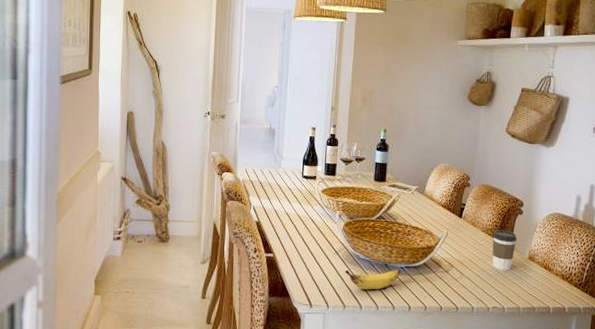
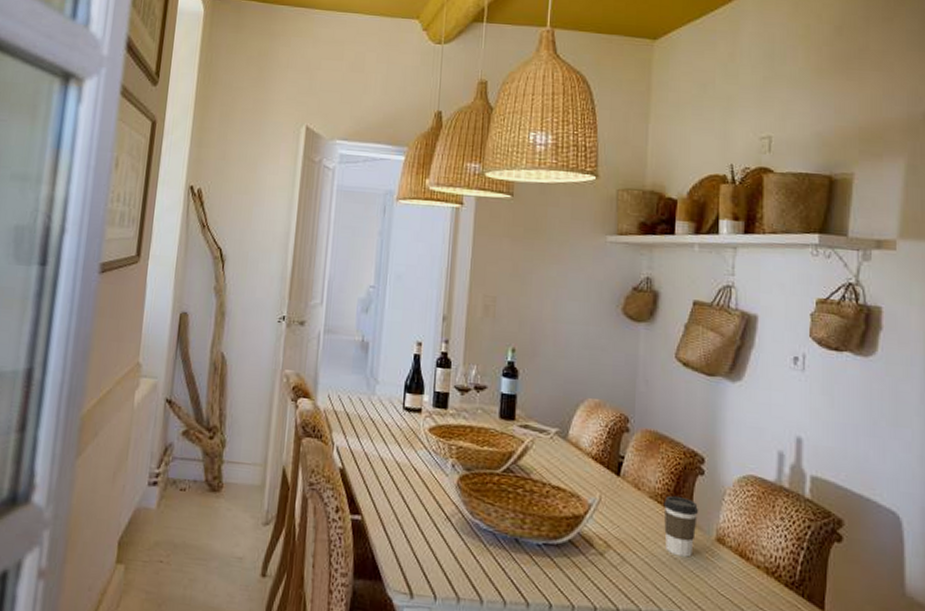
banana: present [345,269,401,290] -> none [459,544,538,576]

